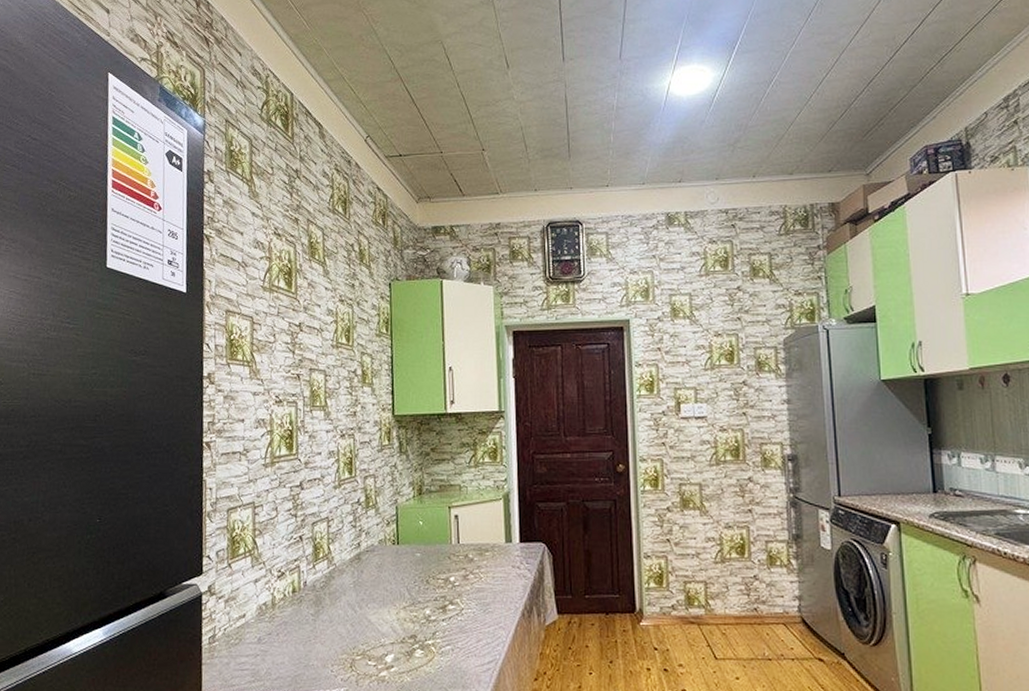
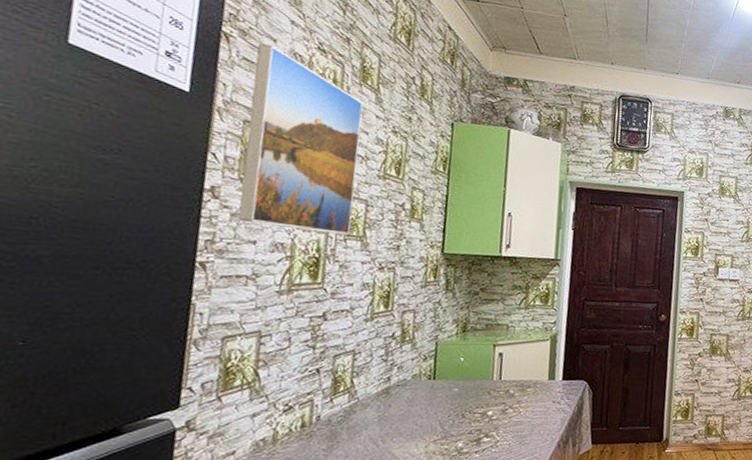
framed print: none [229,239,315,406] -> present [237,43,363,235]

